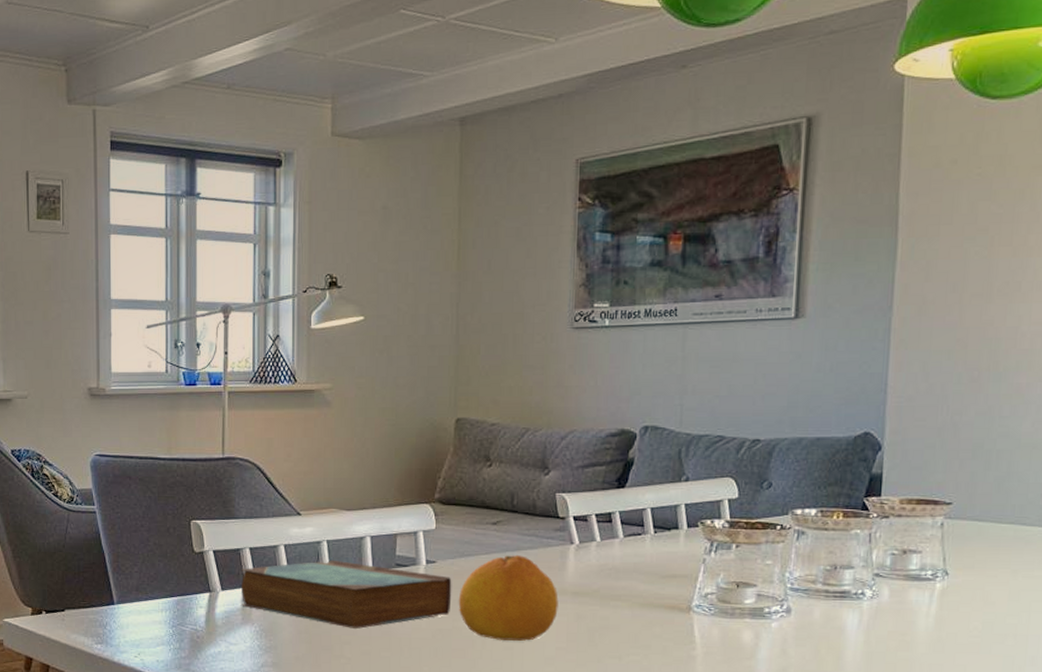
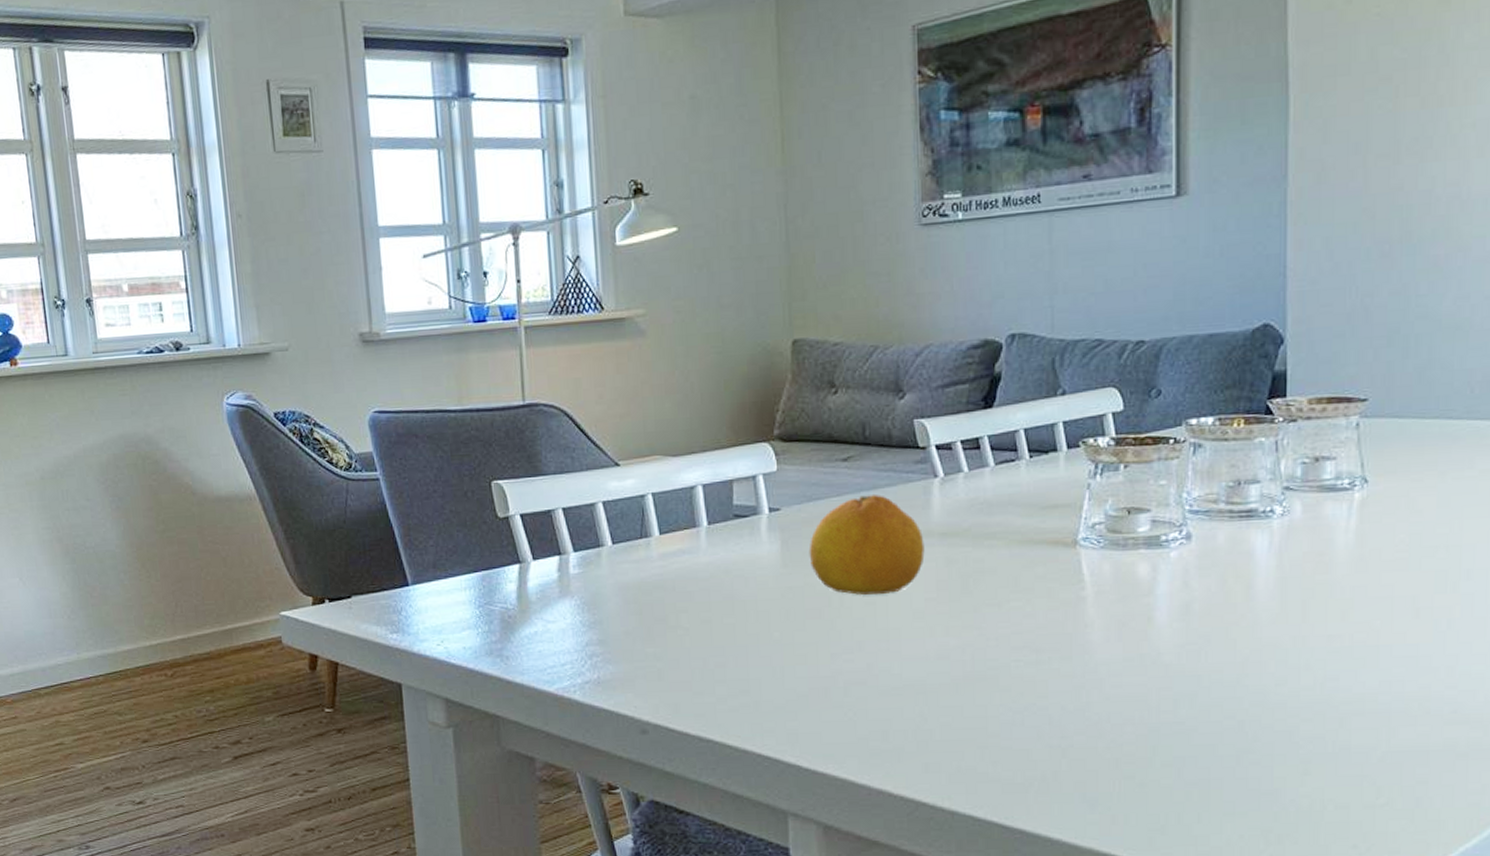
book: present [242,559,452,629] -> none [555,515,801,594]

